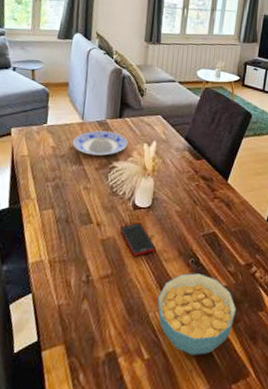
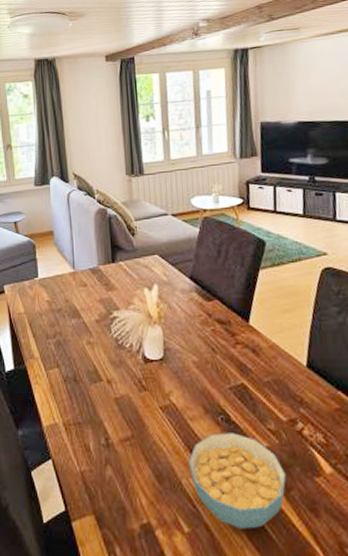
plate: present [73,130,128,156] -> none [68,278,127,306]
cell phone: present [120,222,156,256] -> none [133,377,177,415]

